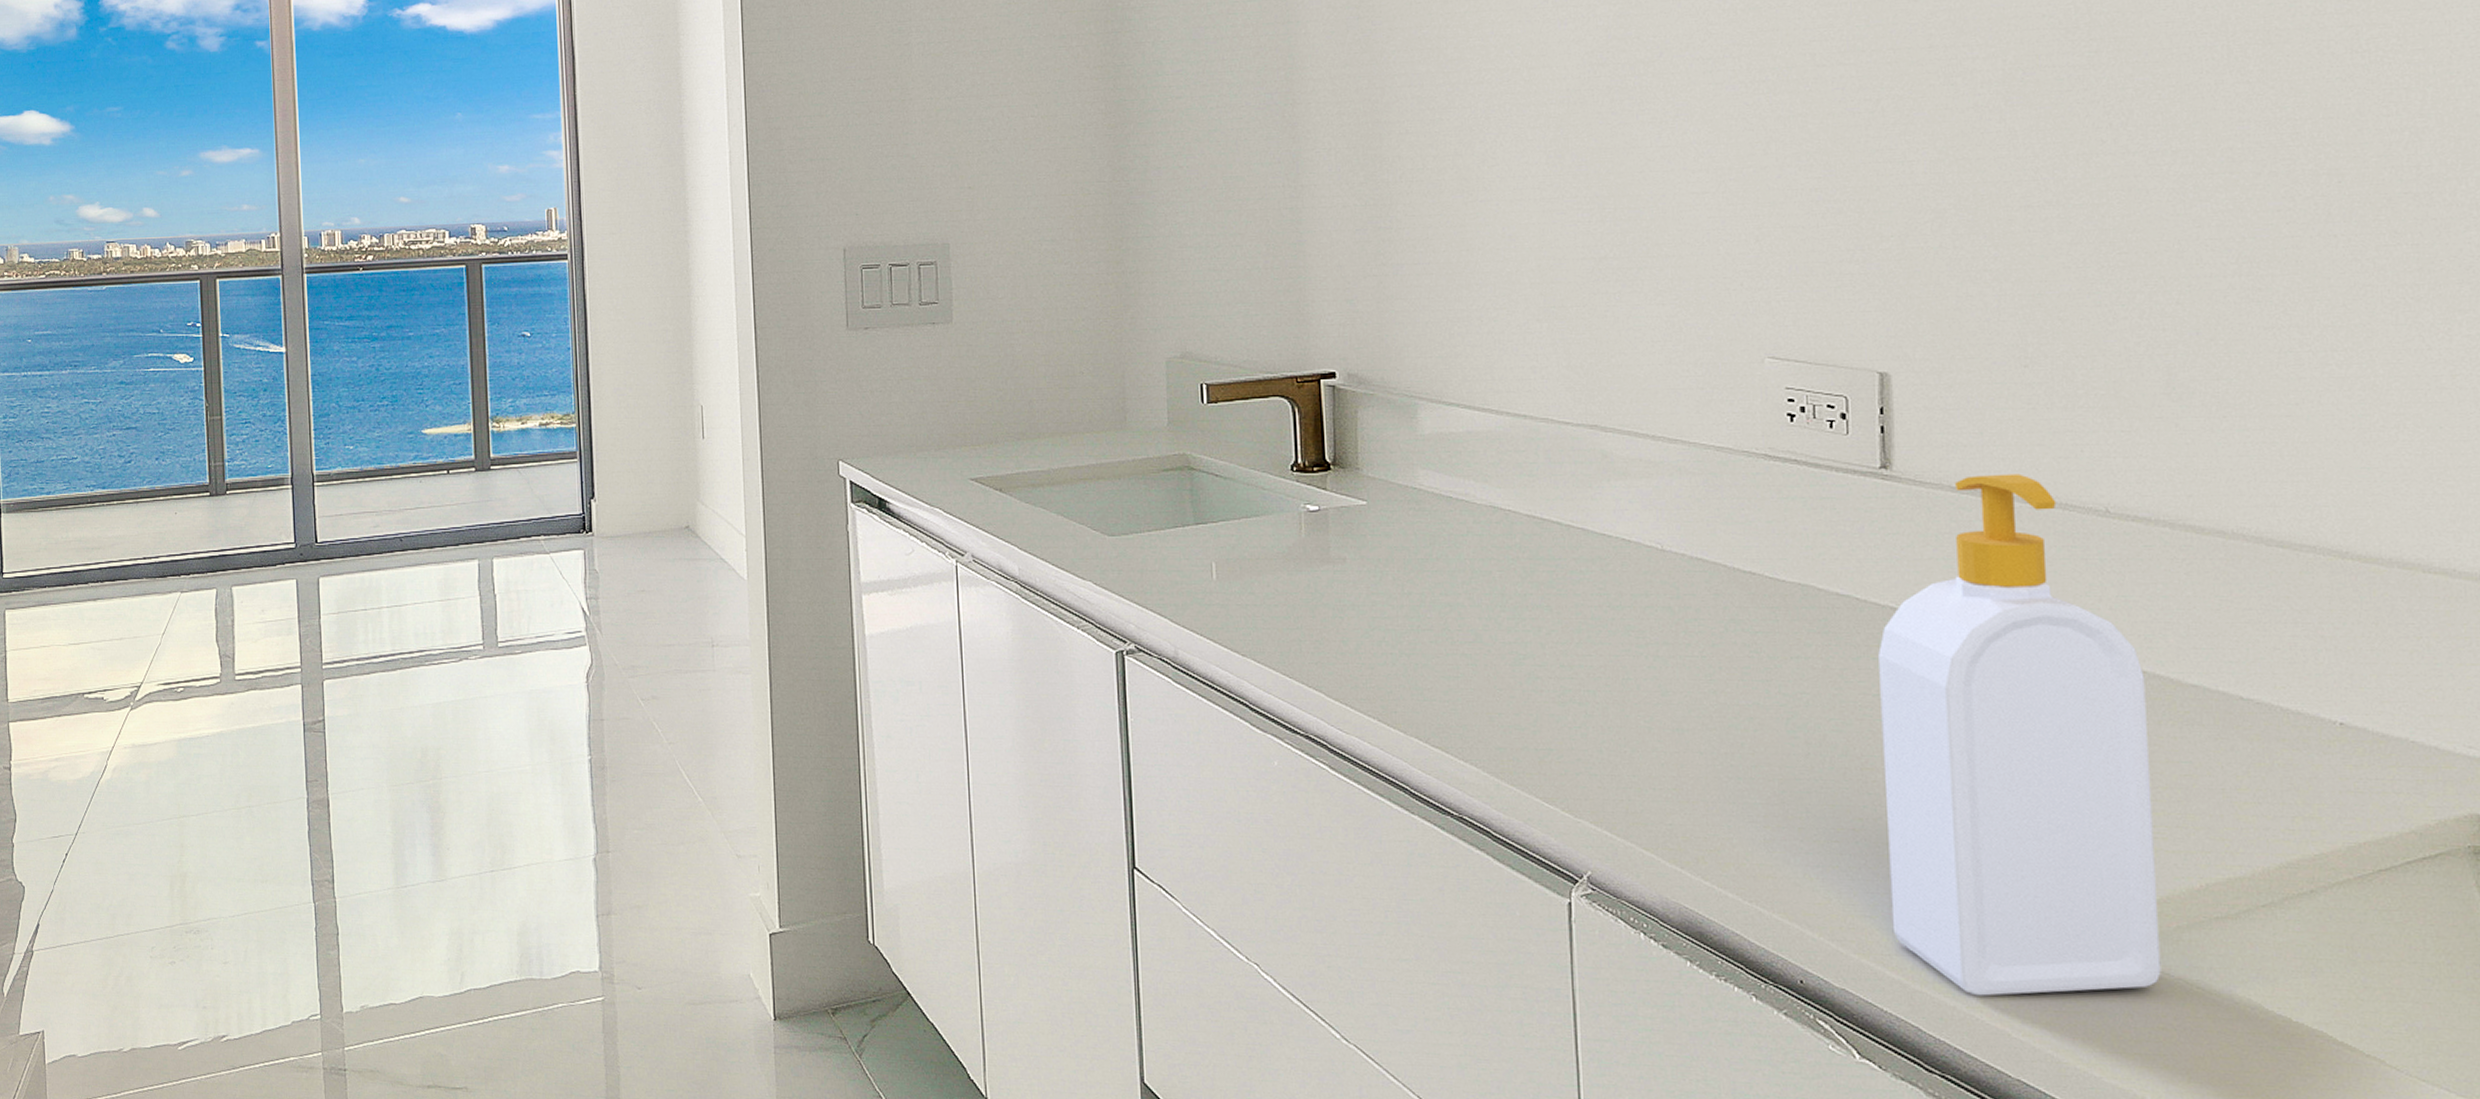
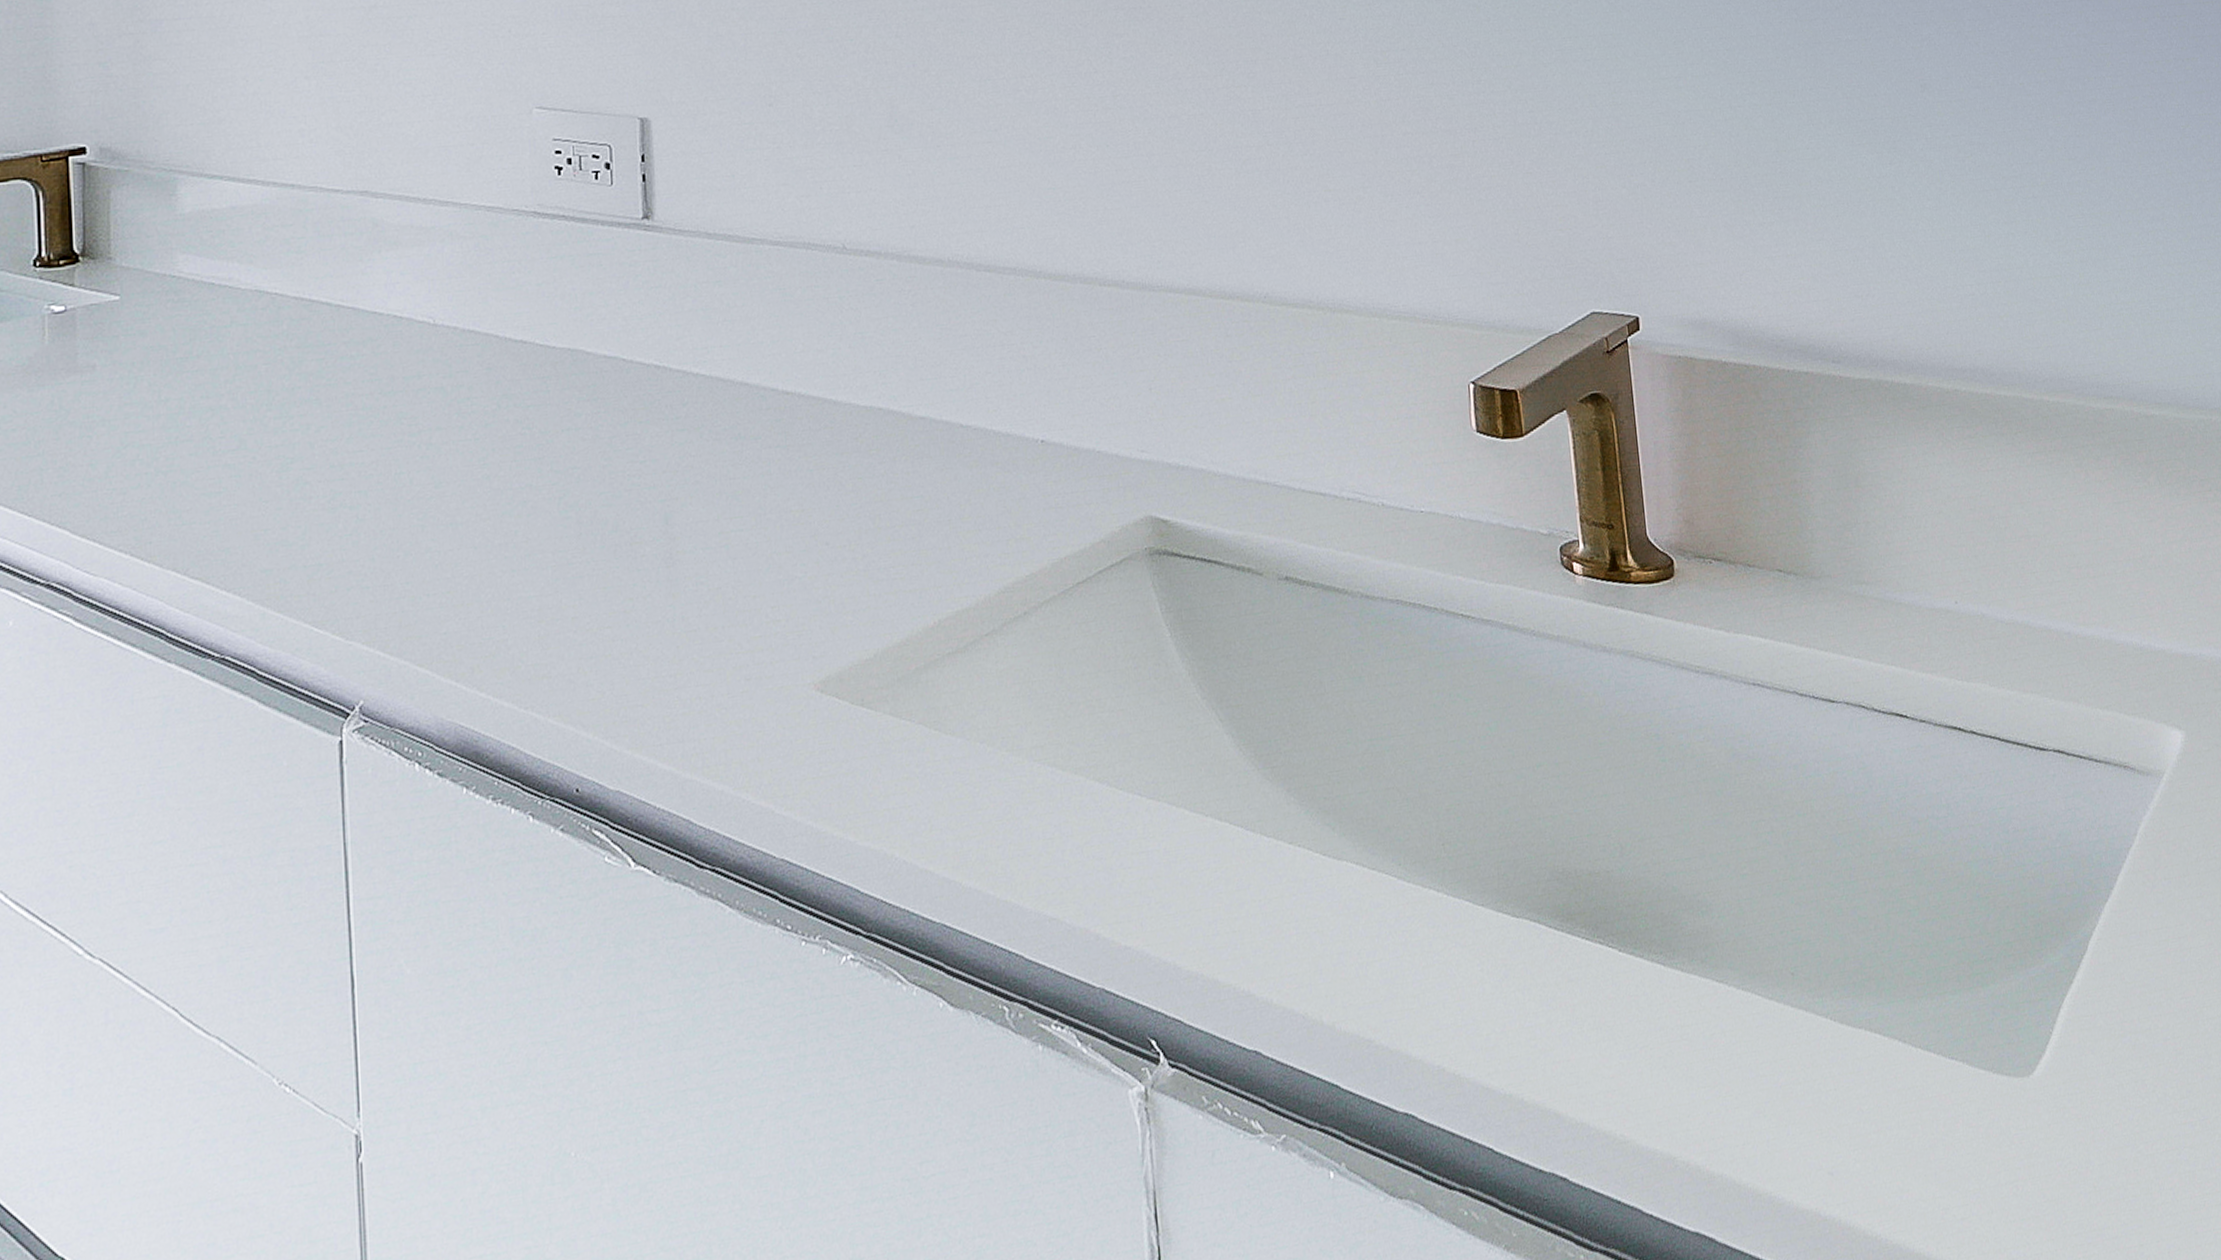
soap bottle: present [1878,473,2161,996] -> none [644,215,904,775]

